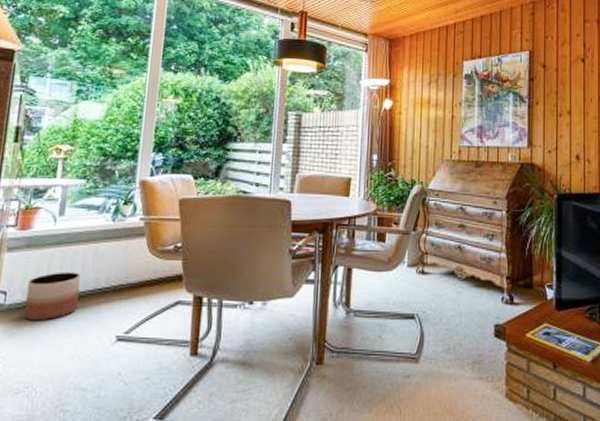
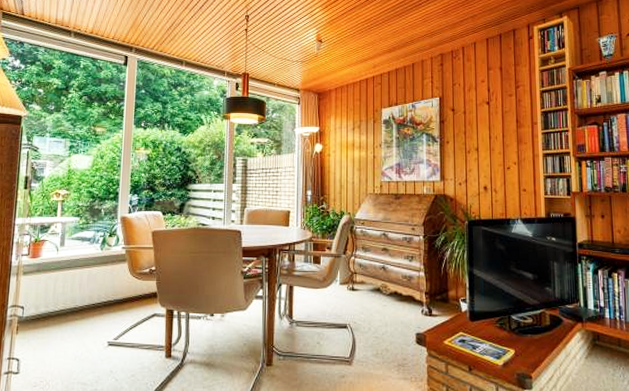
planter: present [24,271,80,321] -> none [38,291,79,330]

